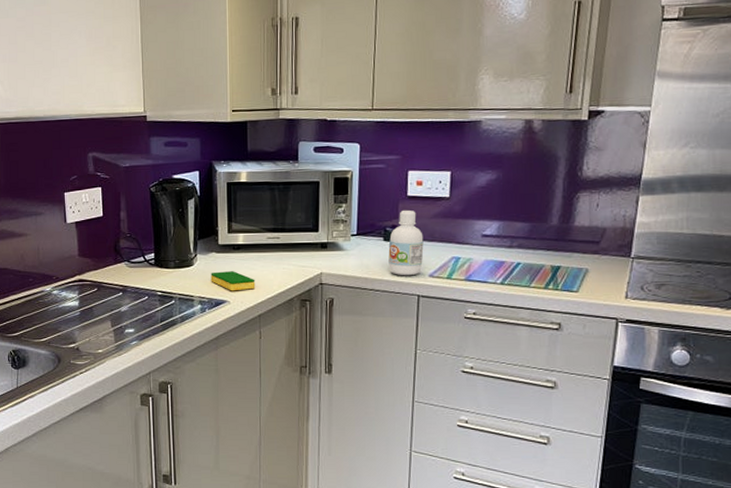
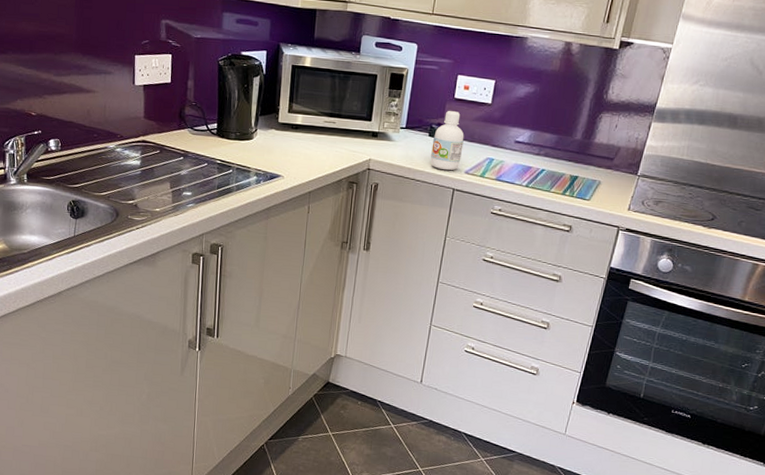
dish sponge: present [210,271,256,291] -> none [268,147,309,168]

